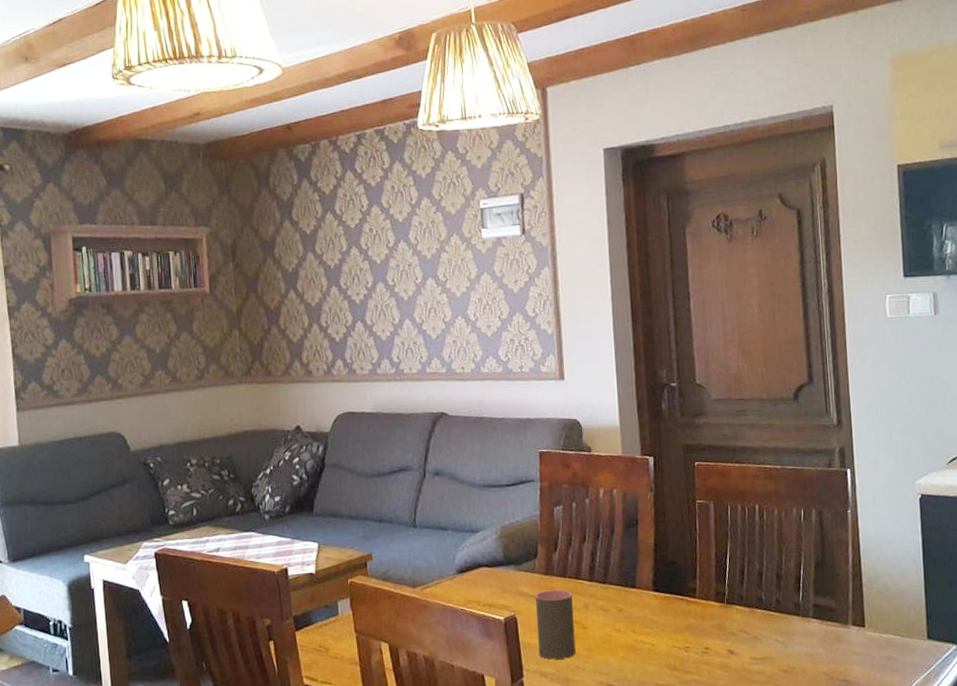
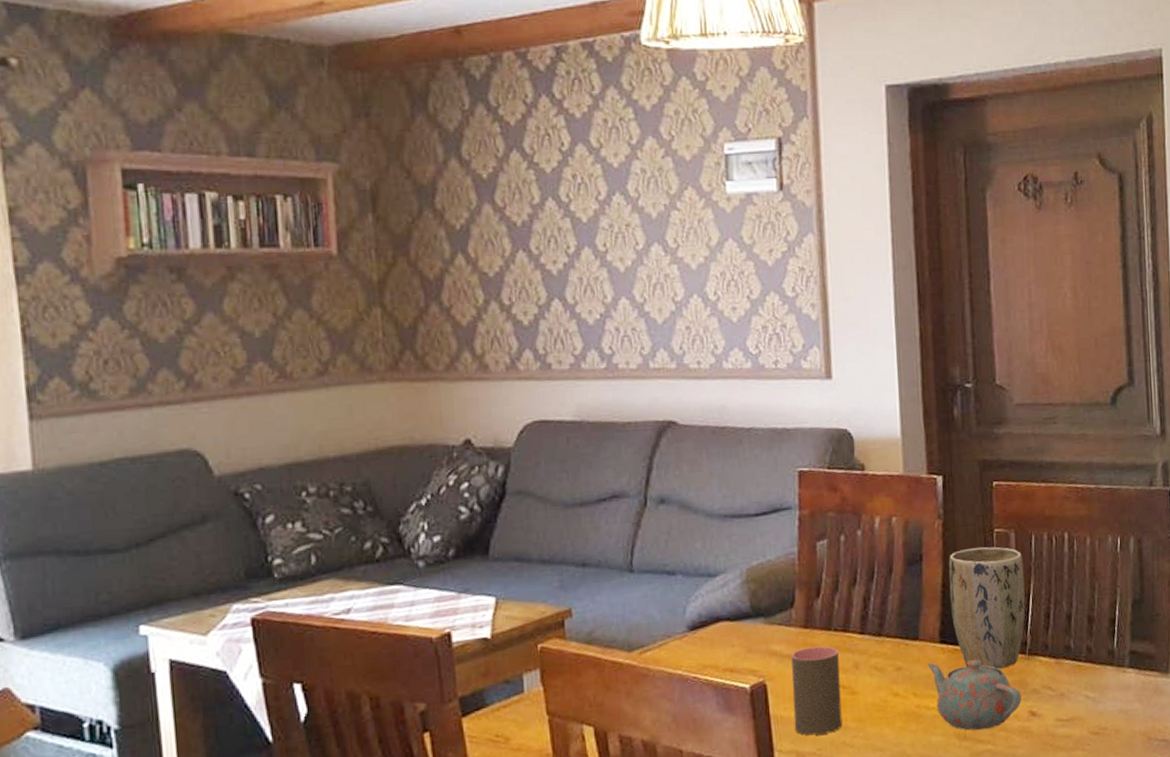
teapot: none [643,606,721,664] -> present [927,659,1022,731]
plant pot: none [659,514,724,614] -> present [948,547,1026,669]

